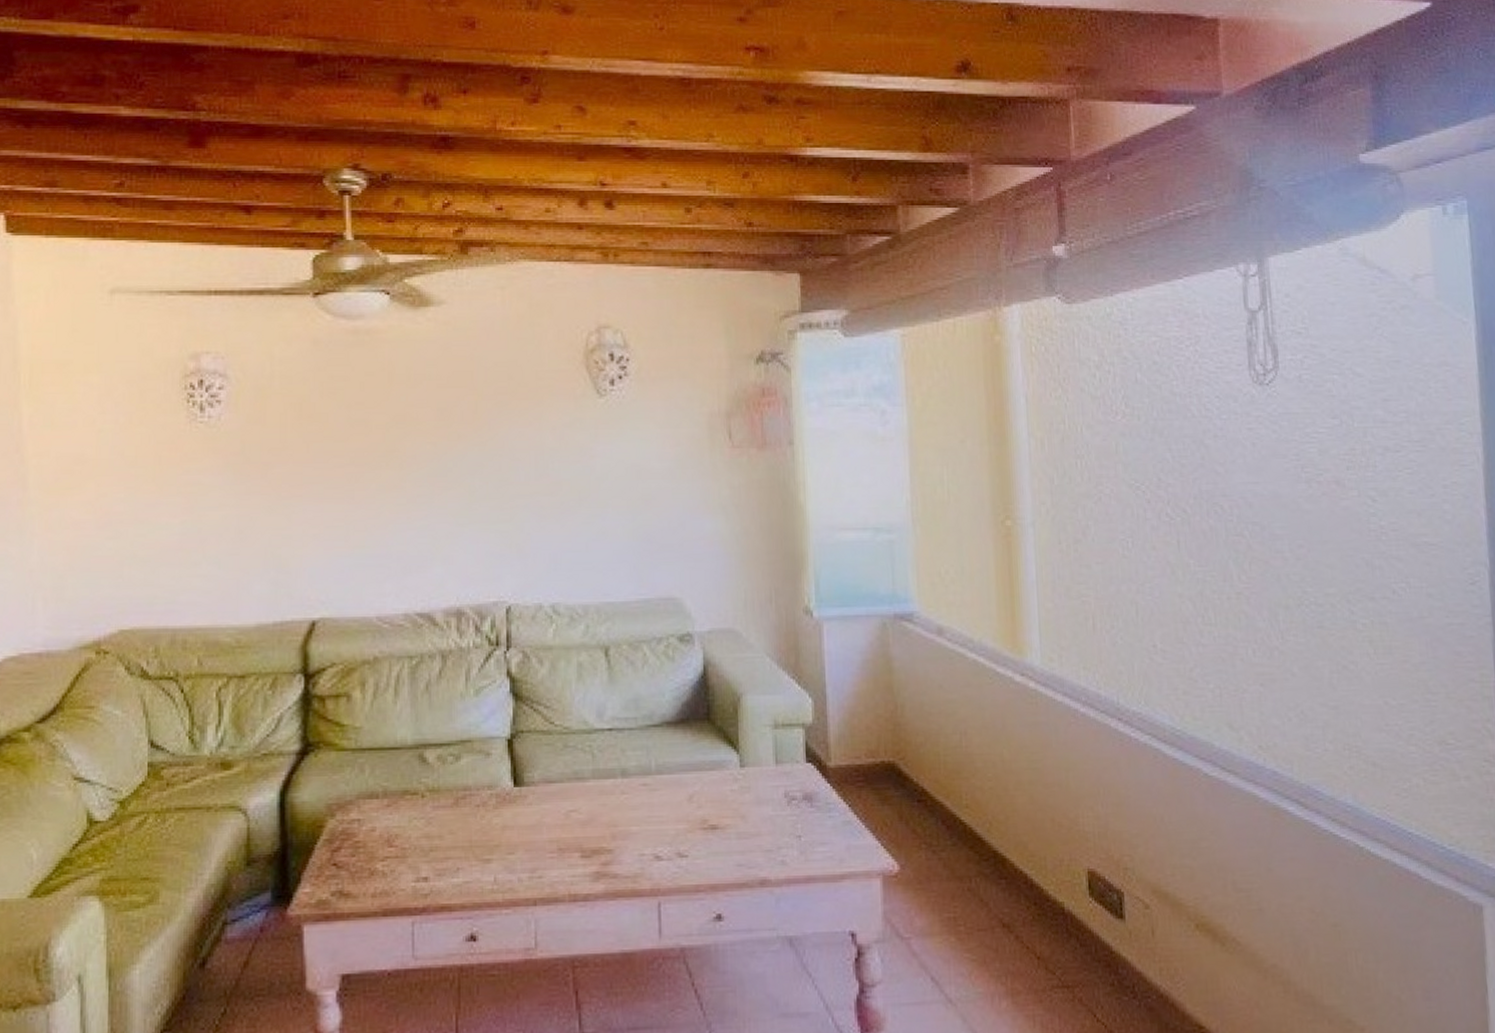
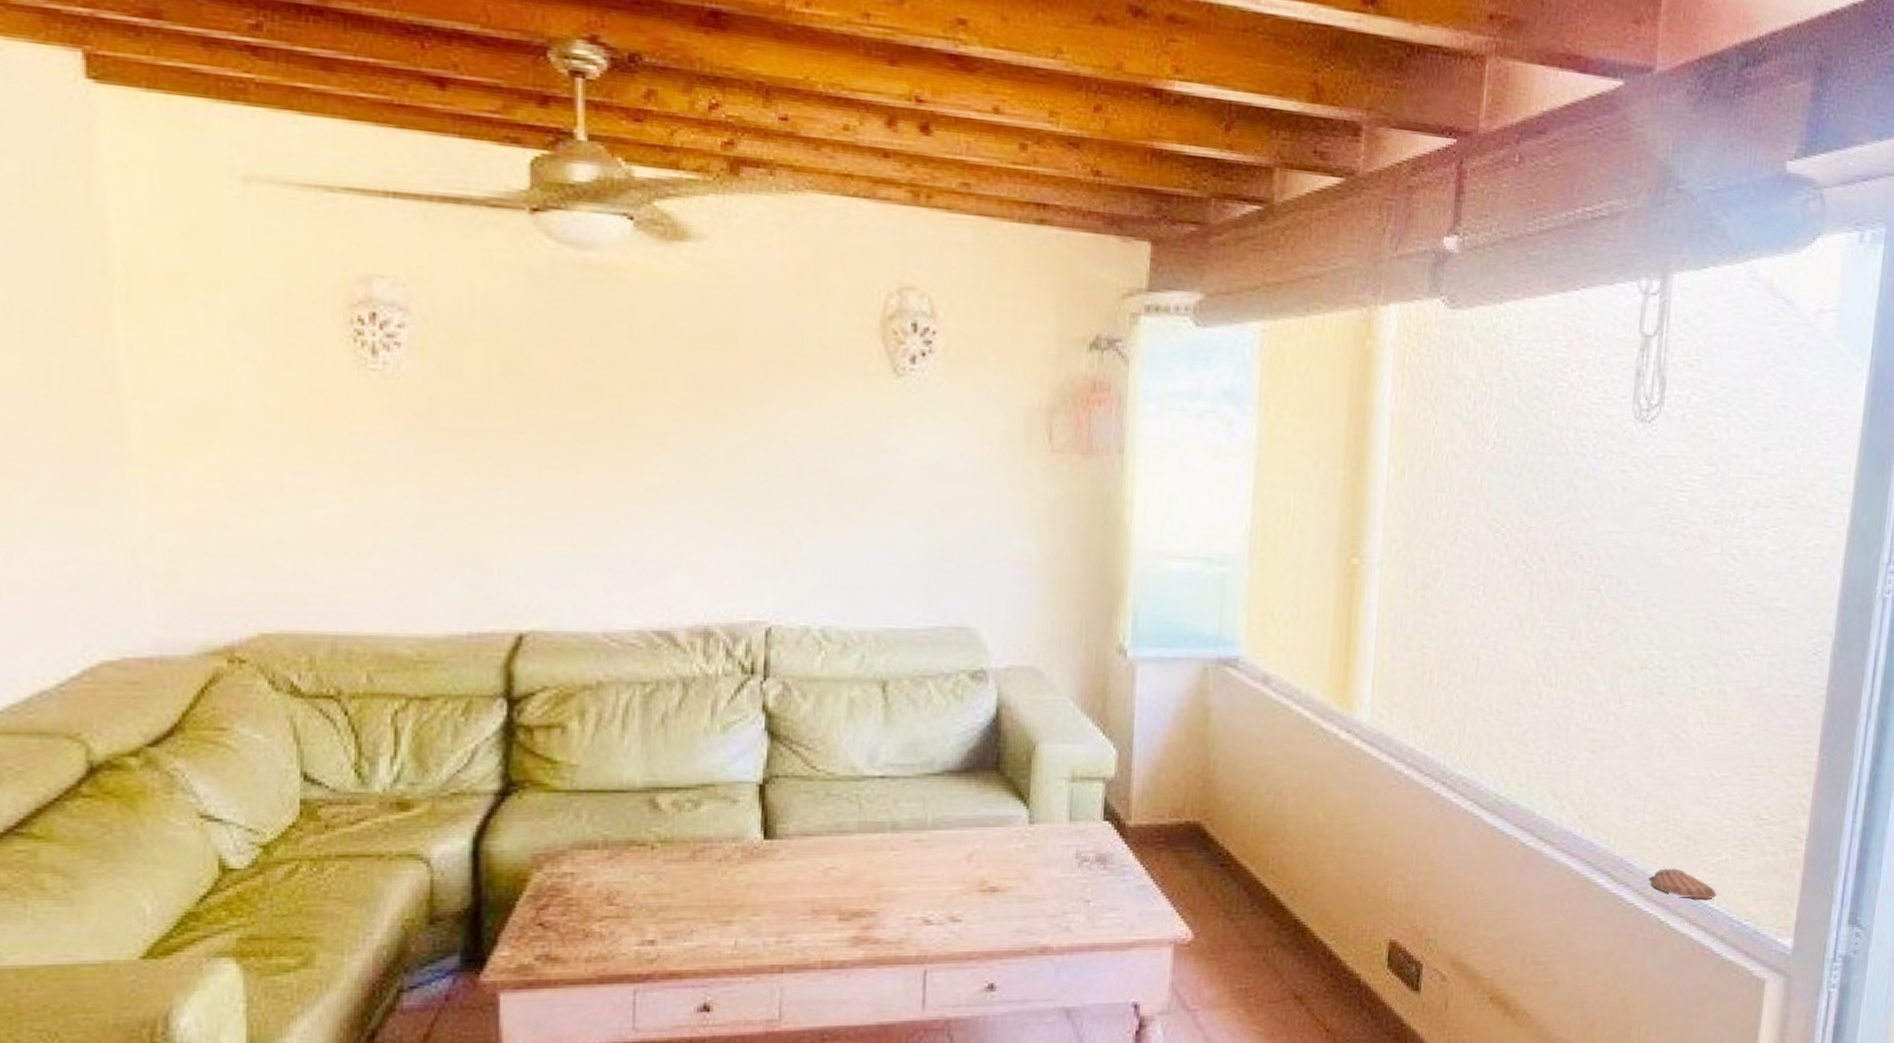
seashell: none [1340,794,1414,825] -> present [1649,868,1717,899]

